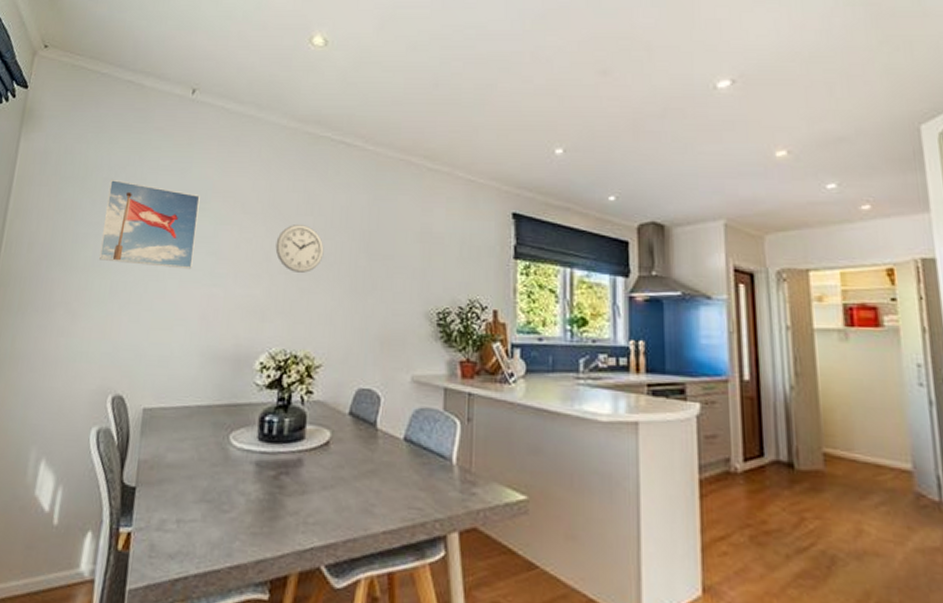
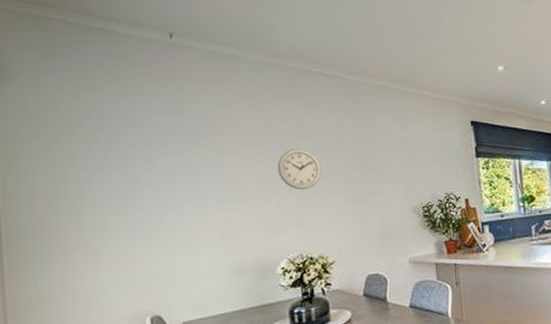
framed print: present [98,179,200,270] -> none [102,125,203,202]

